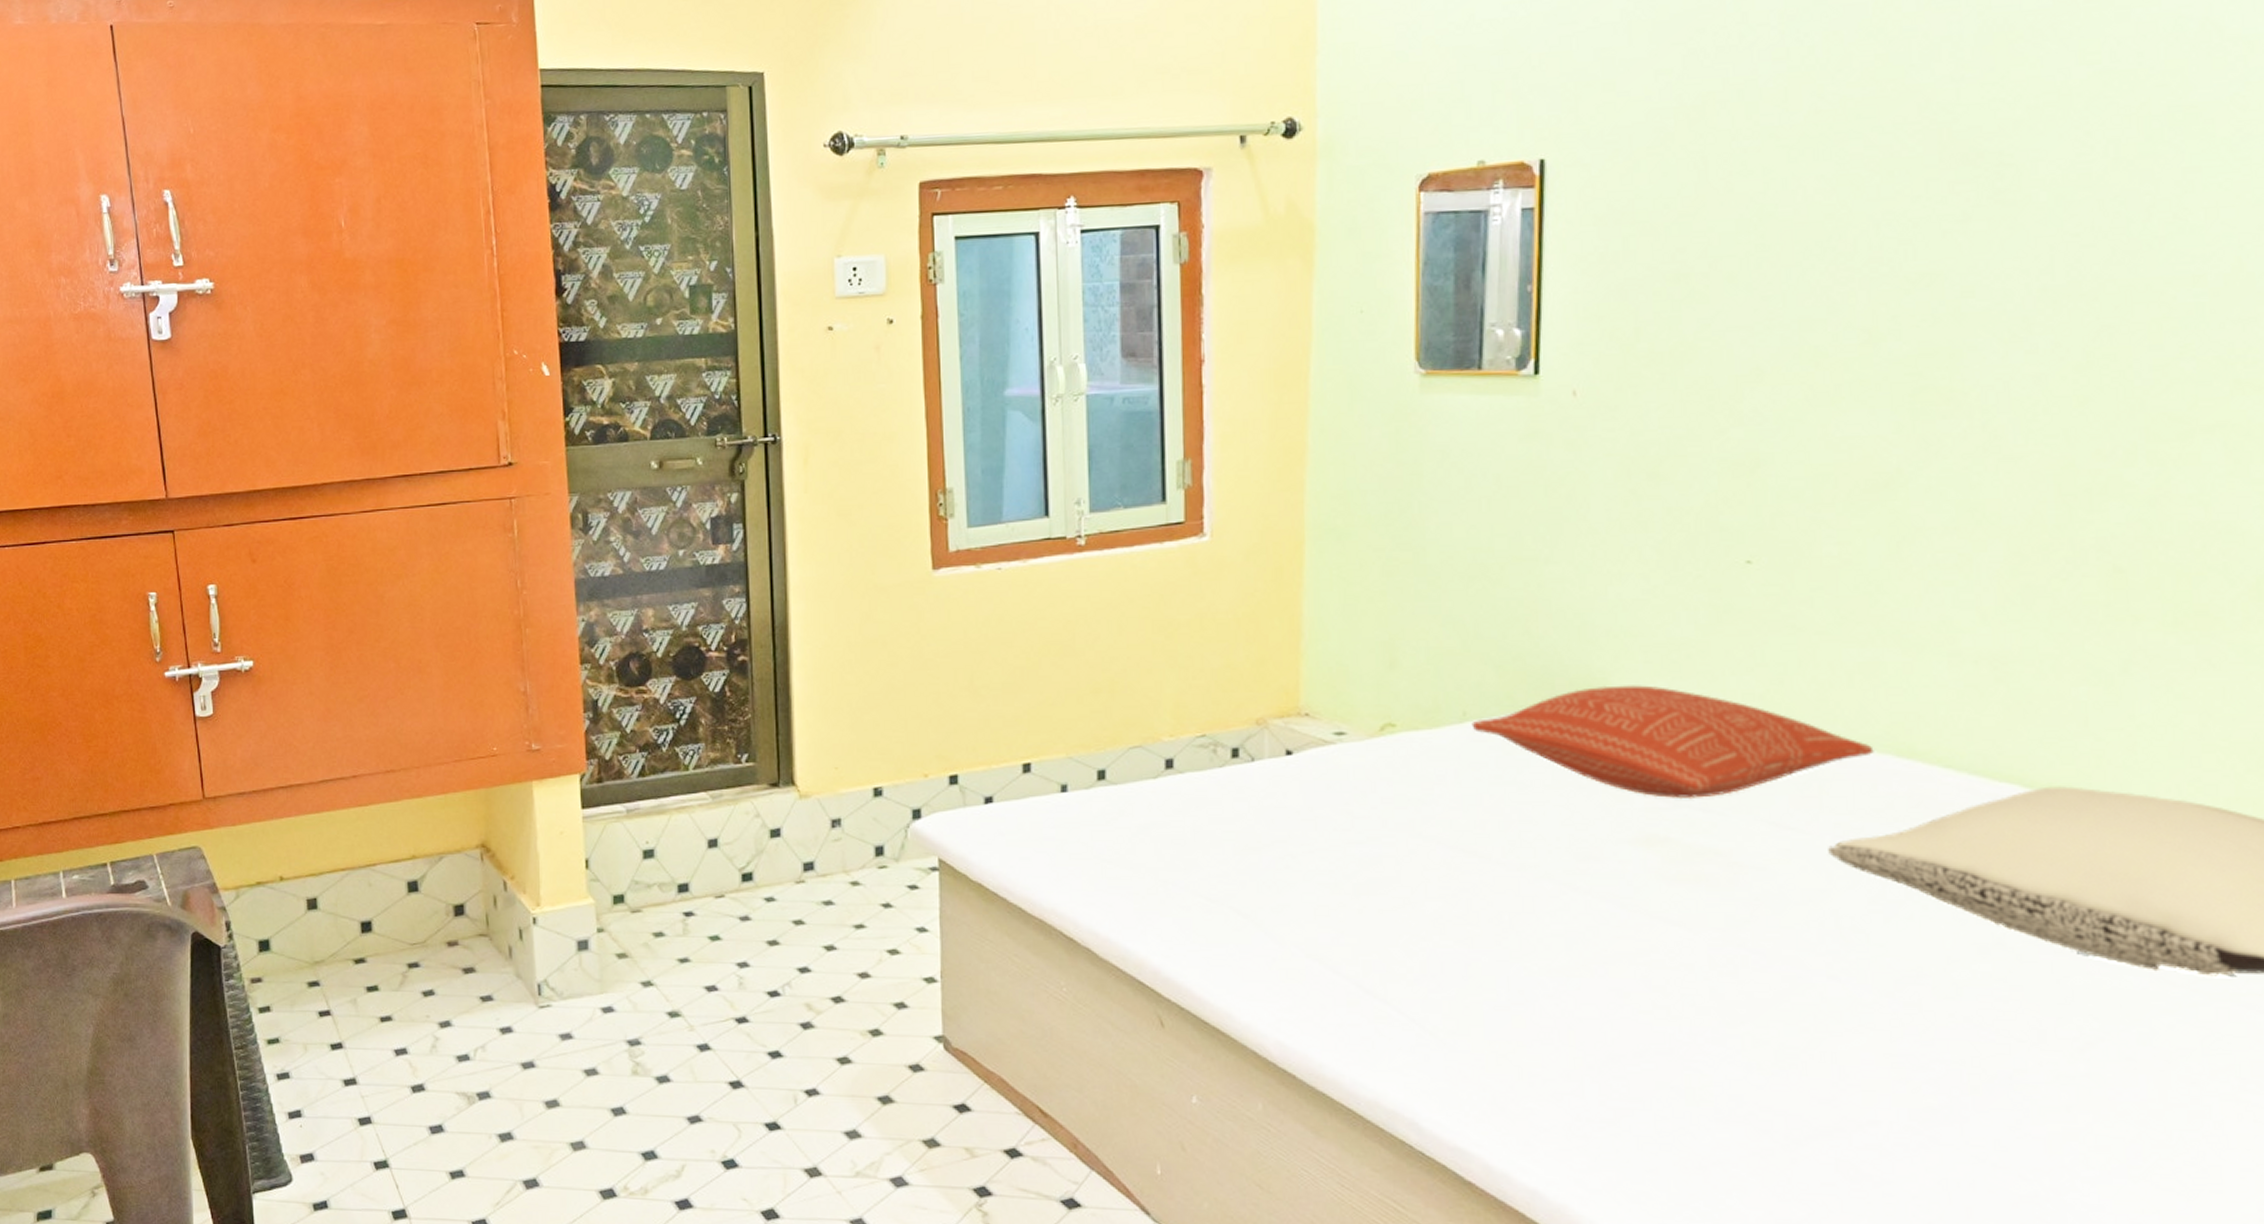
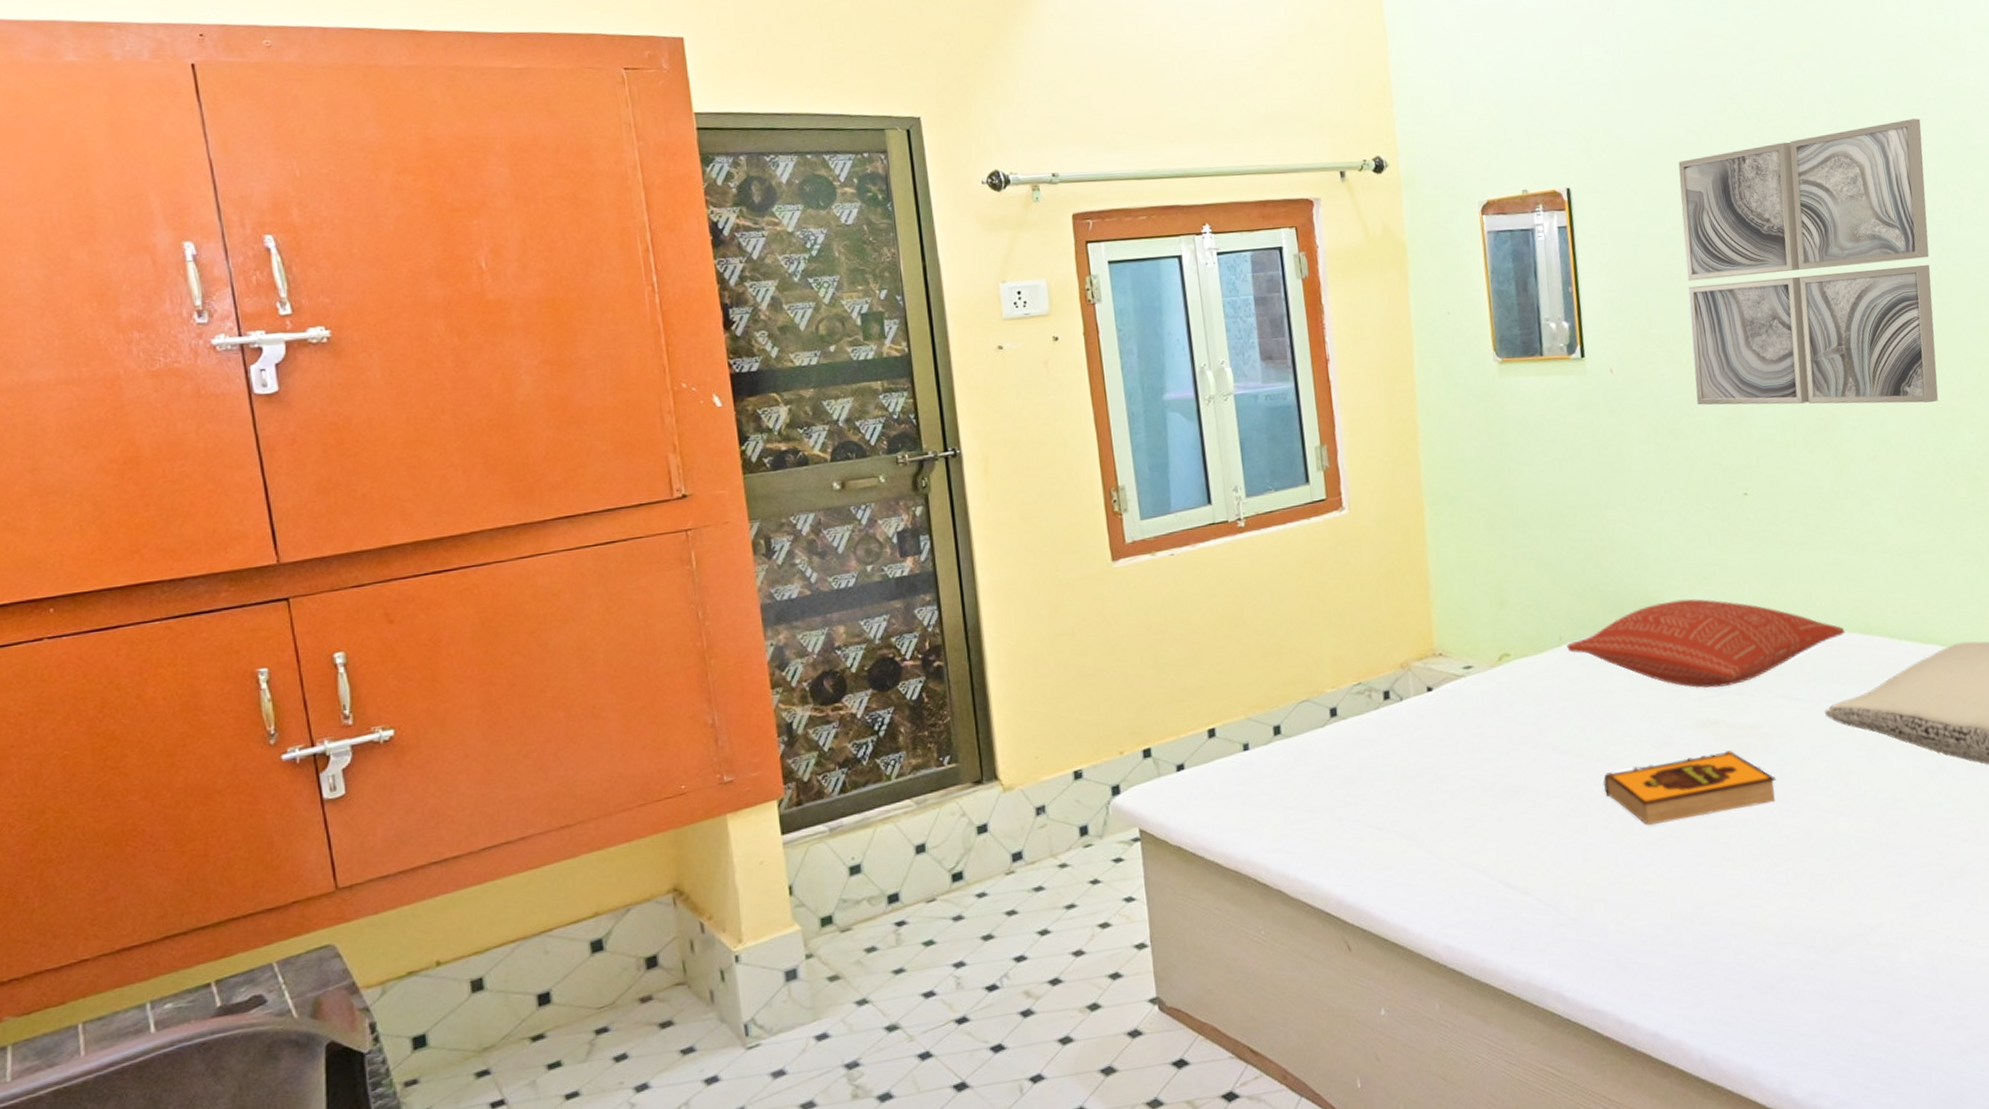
hardback book: none [1500,877,1743,951] -> present [1603,750,1776,825]
wall art: none [1692,66,2104,463] -> present [1678,118,1939,406]

